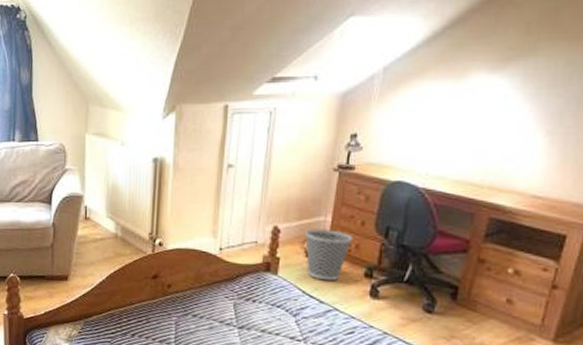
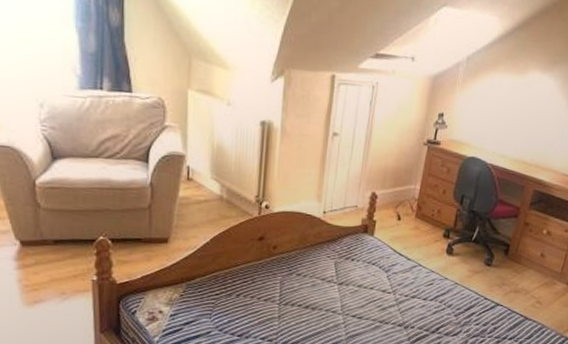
wastebasket: present [304,228,353,281] -> none [397,195,436,241]

